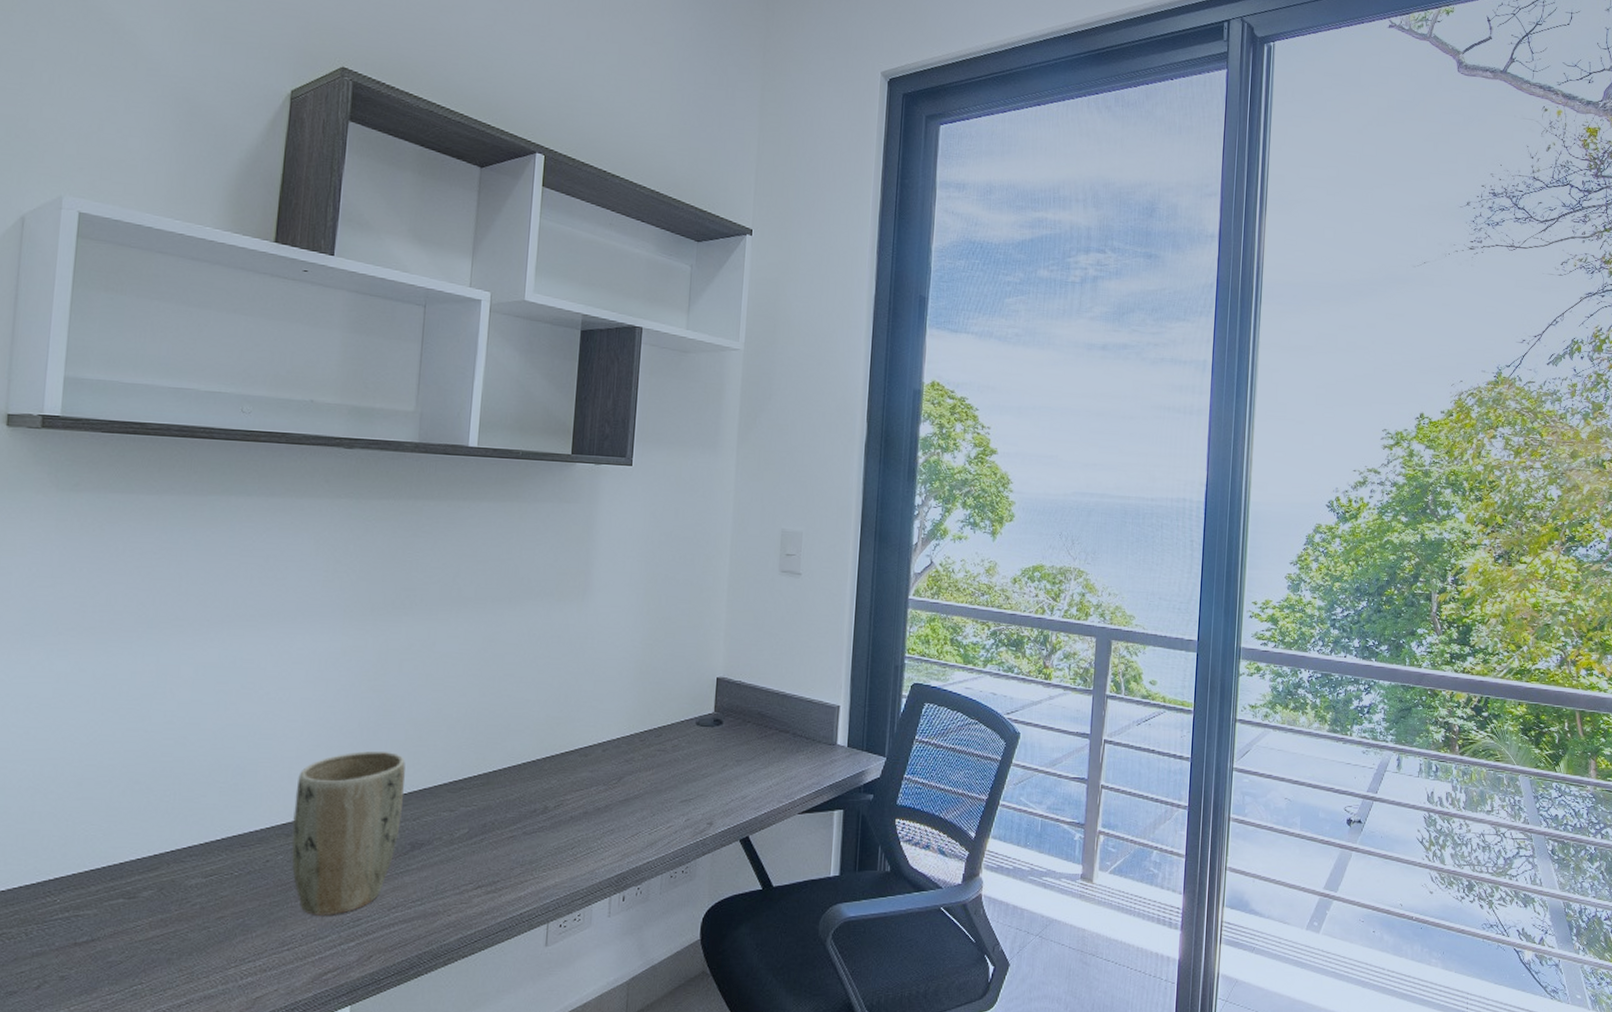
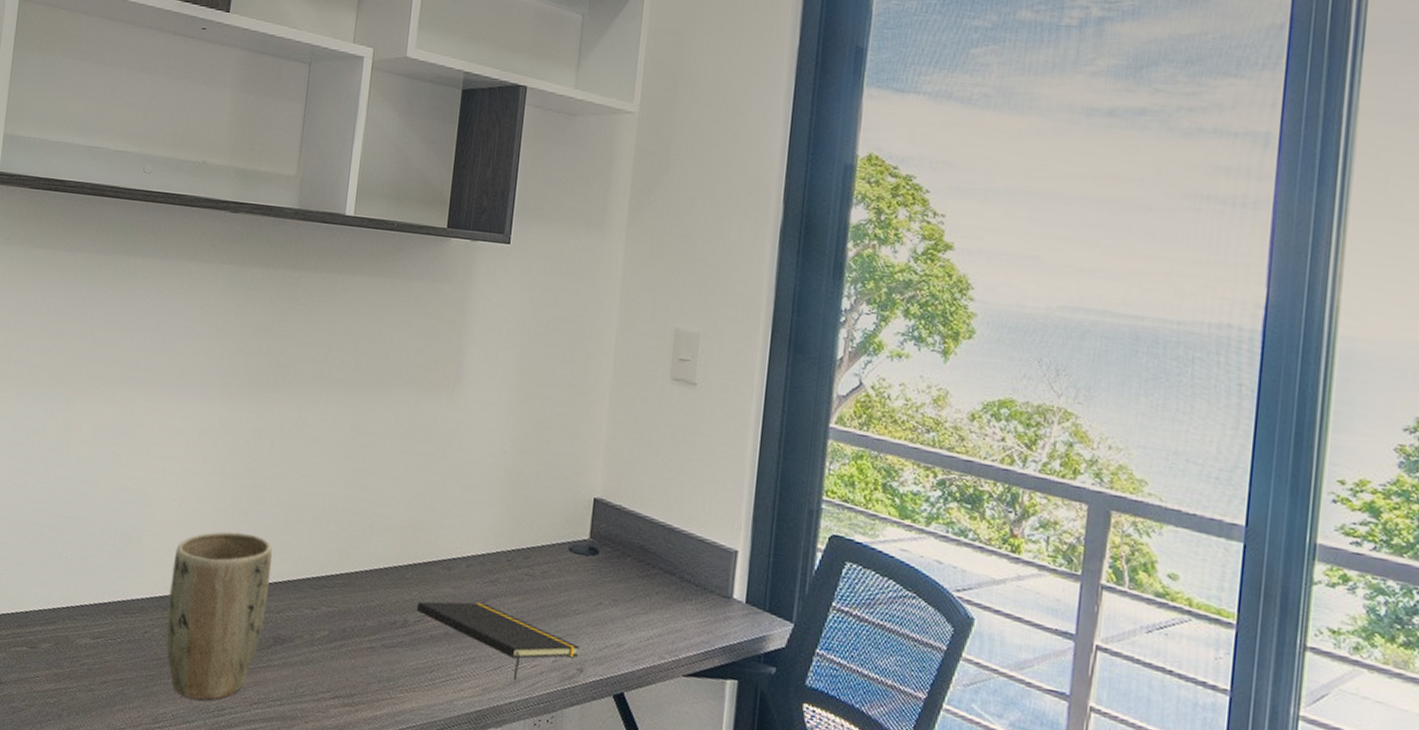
notepad: none [555,780,709,843] -> present [416,601,580,681]

